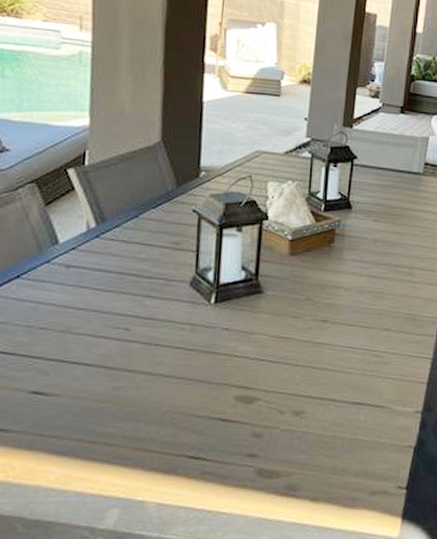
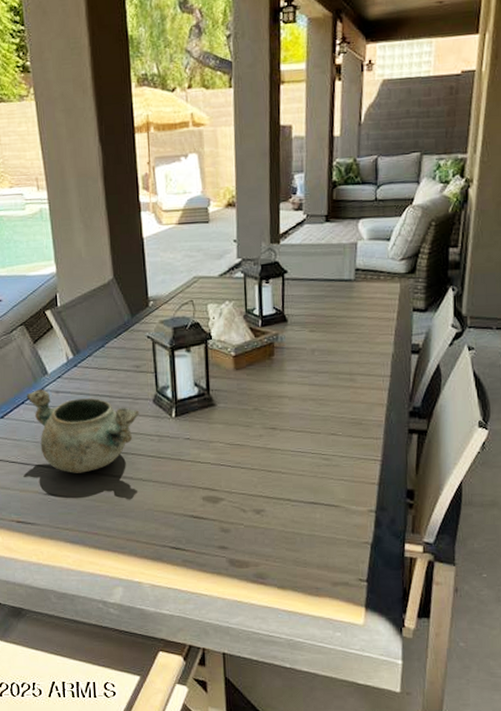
decorative bowl: none [23,262,171,367] -> present [26,389,139,473]

